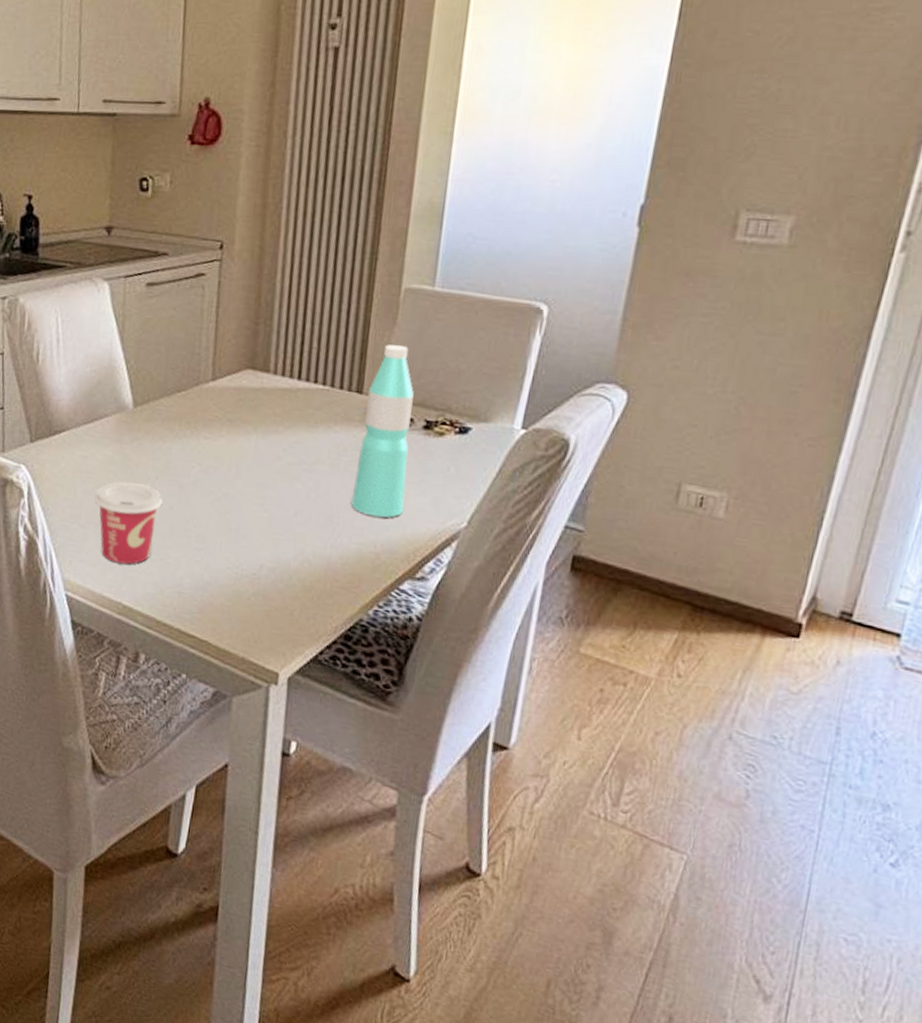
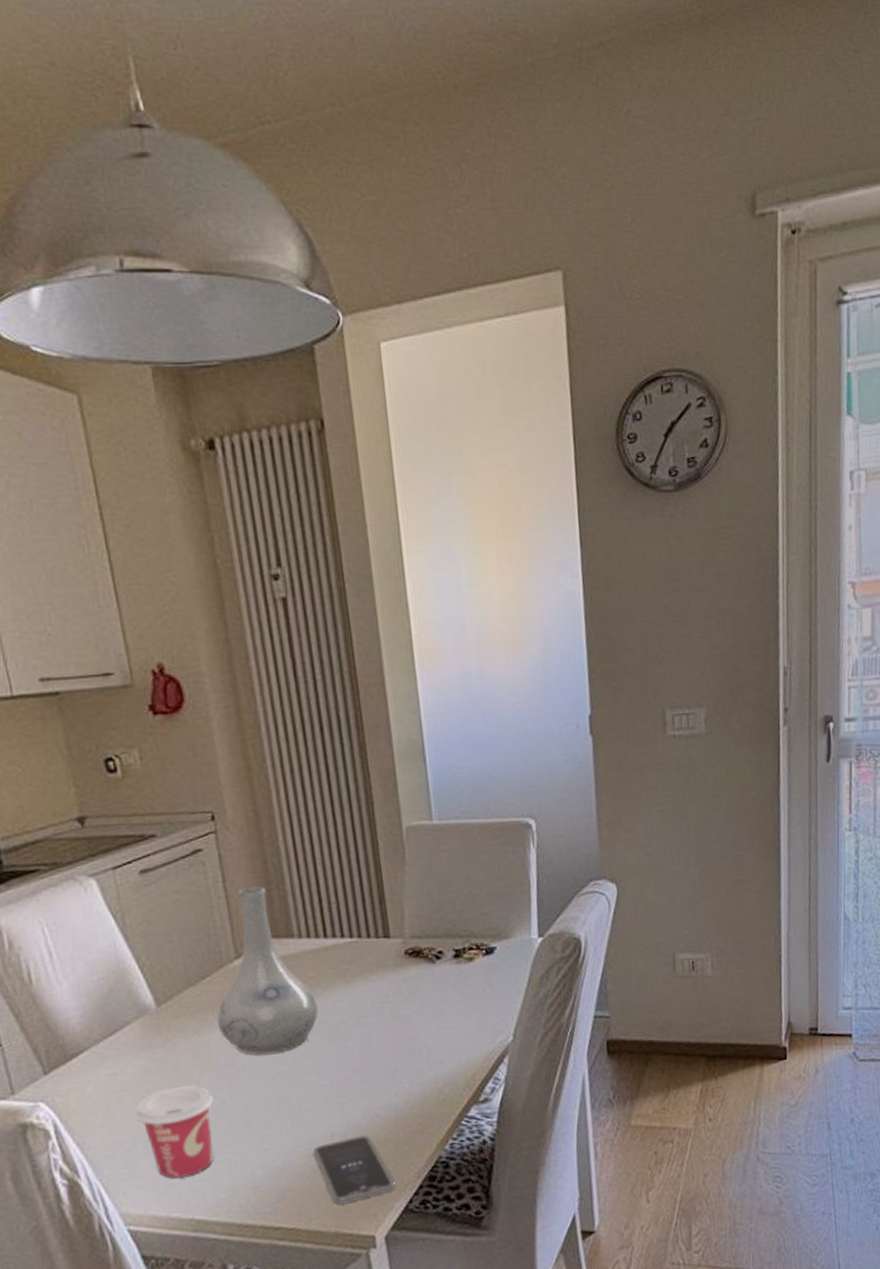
vase: none [181,316,277,476] -> present [217,886,318,1055]
smartphone: none [239,572,310,637] -> present [313,1135,395,1204]
water bottle: present [352,344,414,518] -> none [395,882,454,1055]

